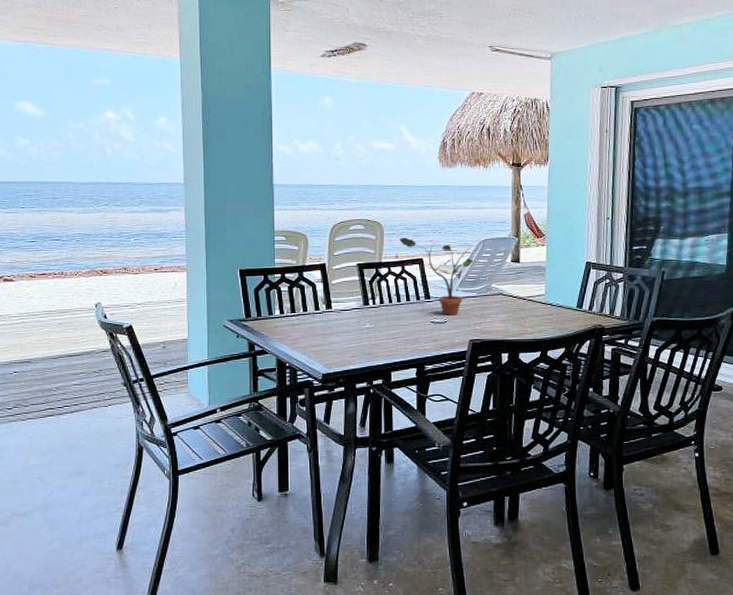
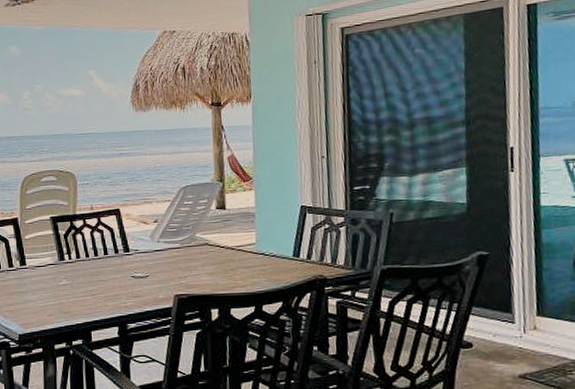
potted plant: present [399,237,473,315] -> none [93,187,174,269]

